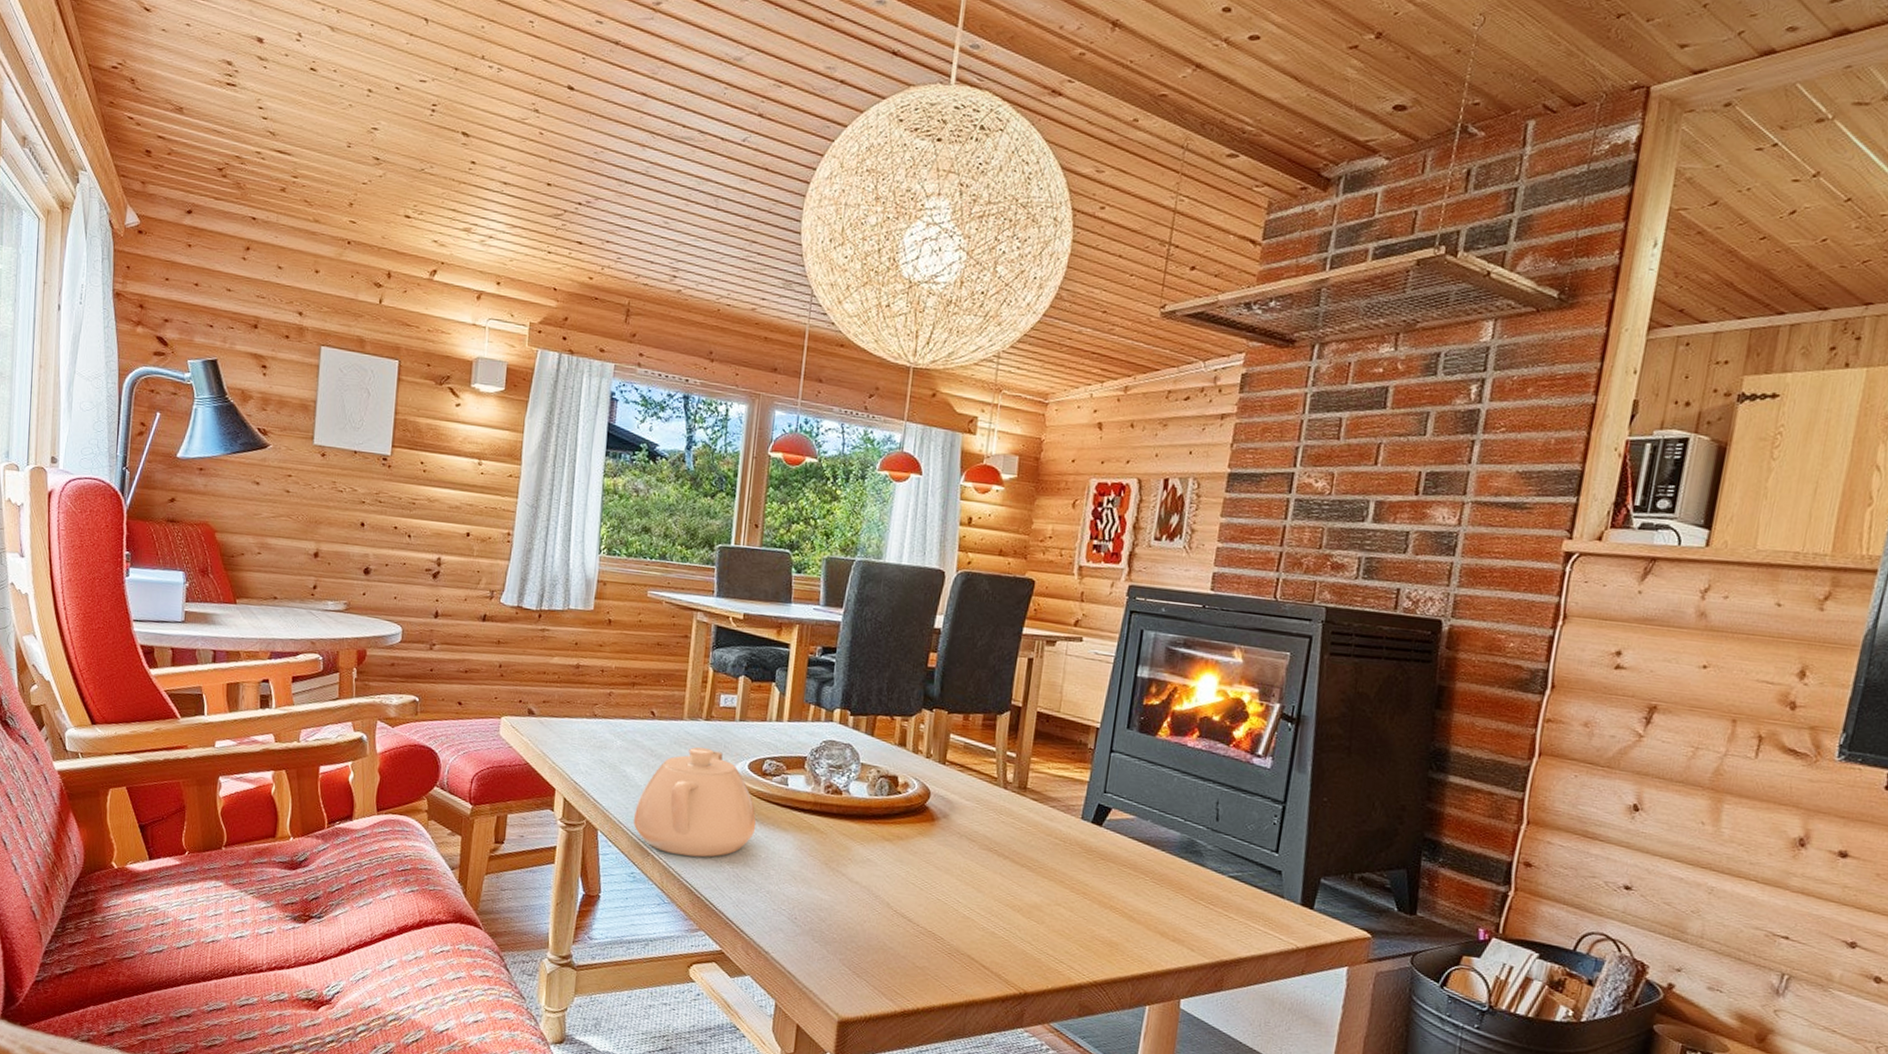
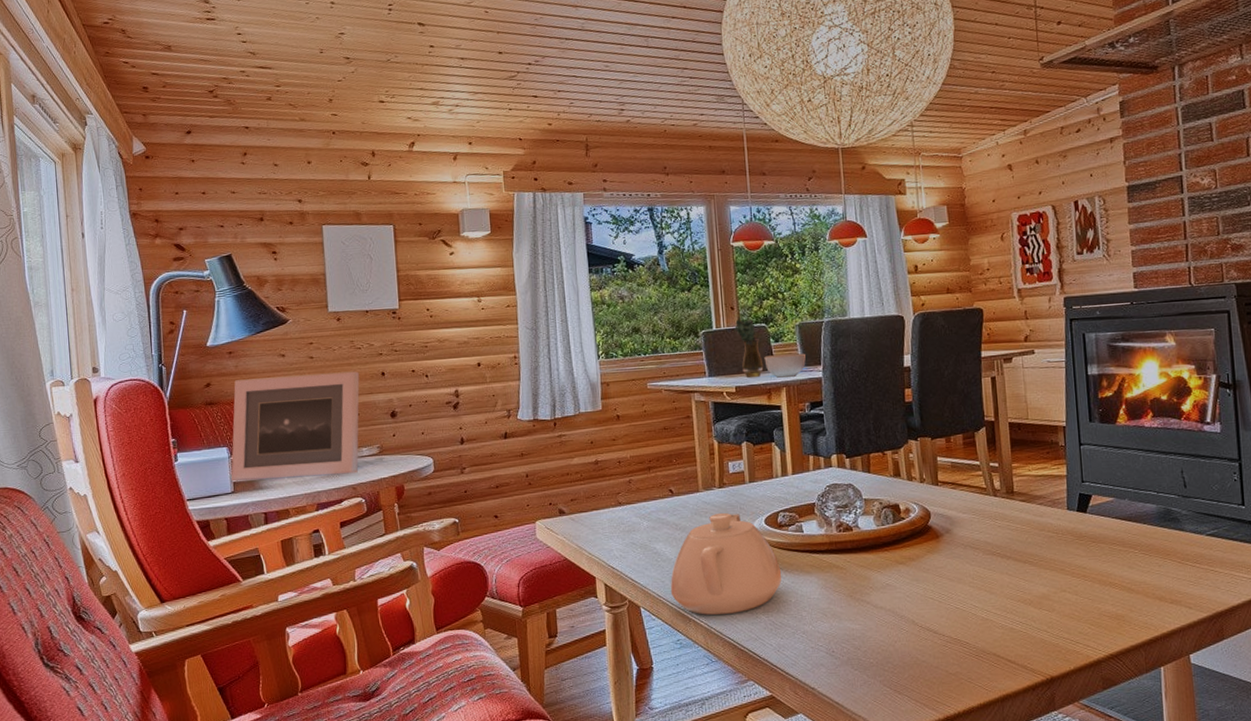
picture frame: none [183,500,337,627] -> present [231,371,360,482]
vase: none [755,536,780,609] -> present [734,316,764,379]
bowl: none [781,586,829,616] -> present [764,353,807,379]

